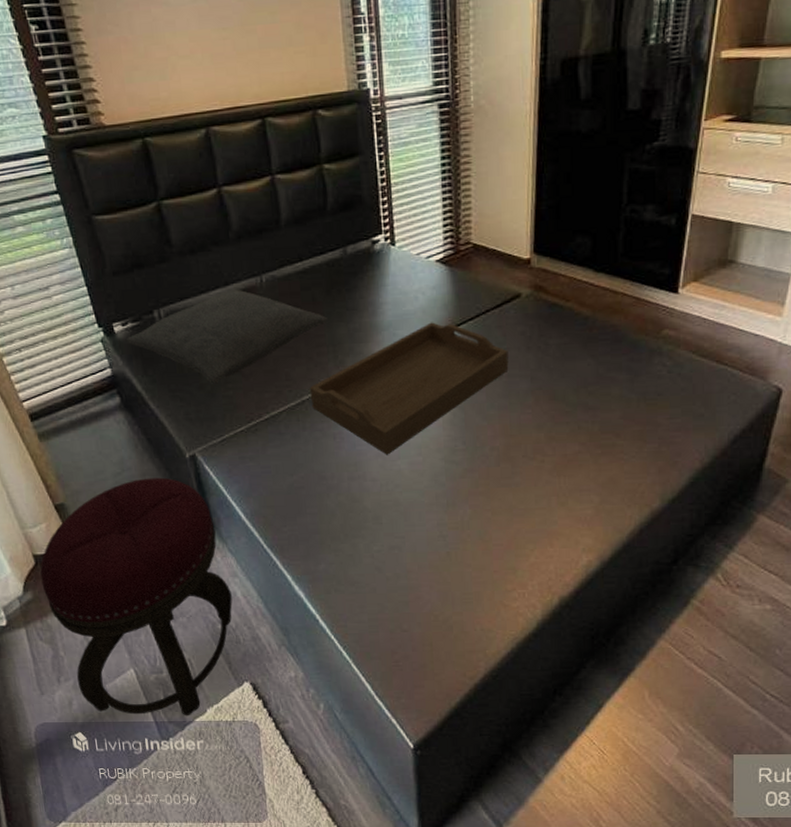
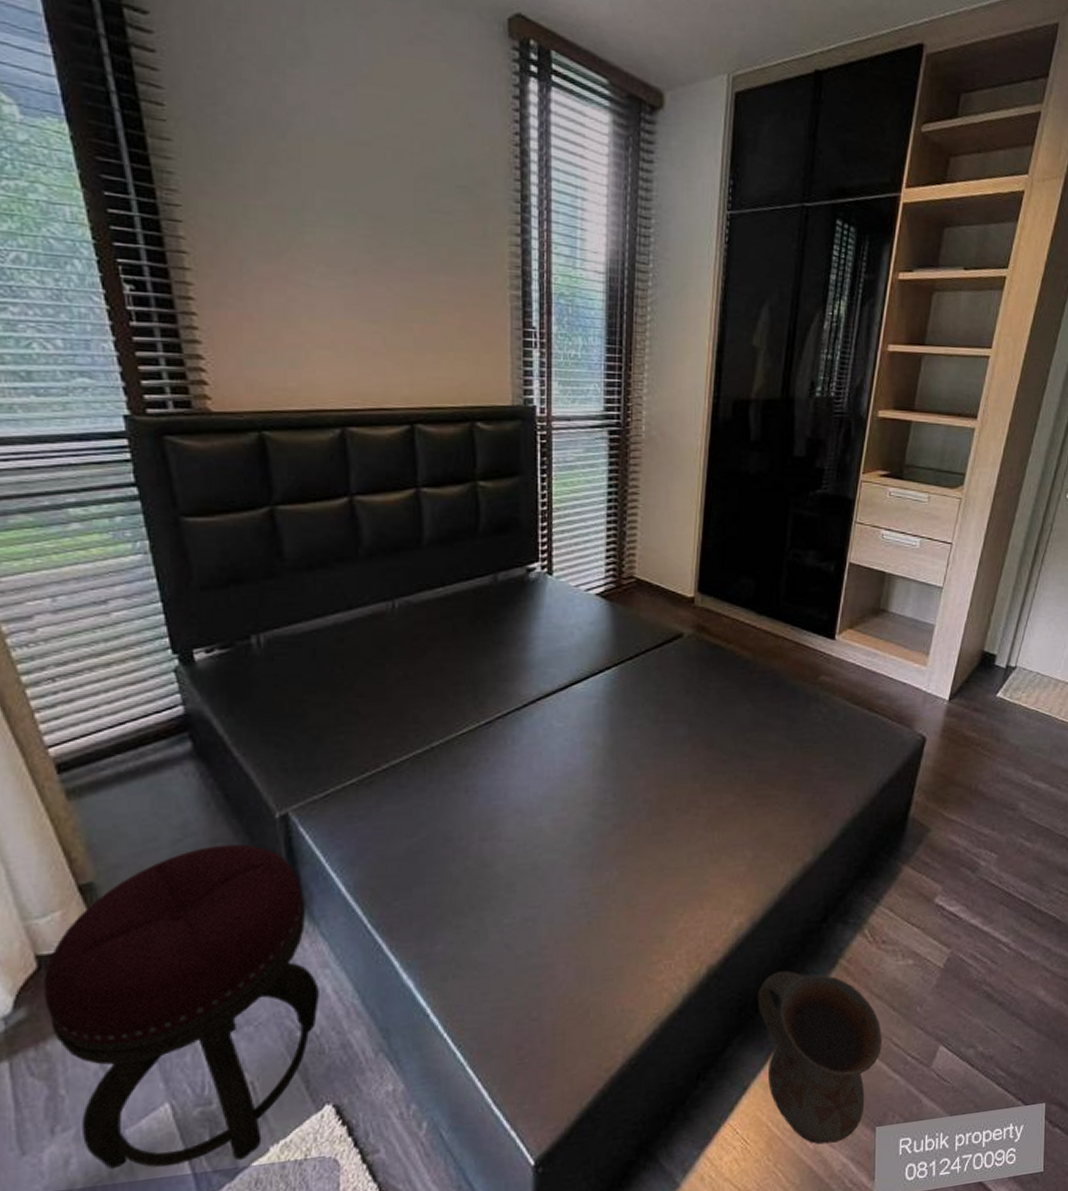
pillow: present [125,290,329,384] -> none [208,616,471,727]
serving tray: present [309,322,509,455] -> none [441,660,667,811]
ceramic jug: none [609,607,738,763] -> present [757,971,882,1145]

